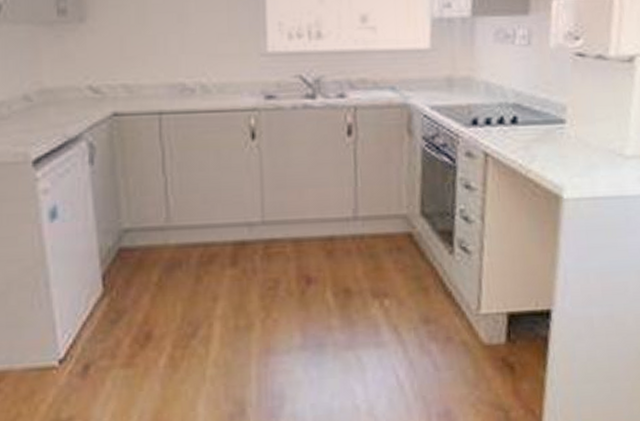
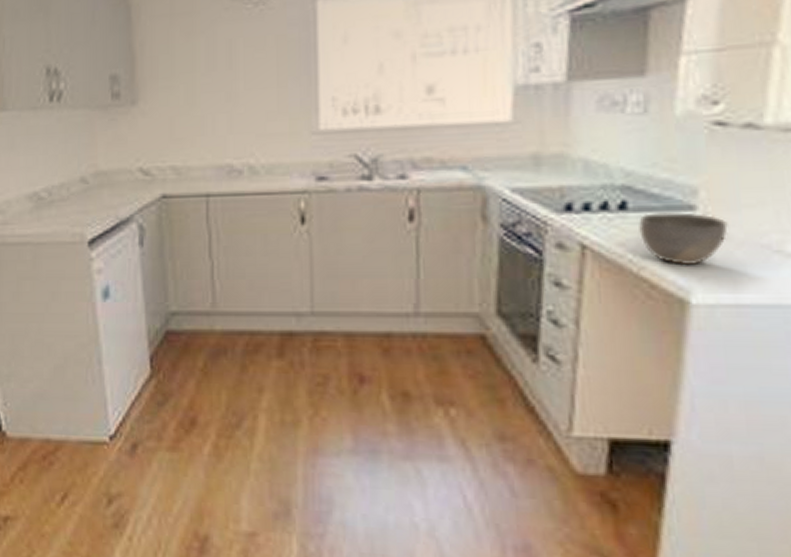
bowl: none [526,125,587,167] -> present [638,212,728,265]

